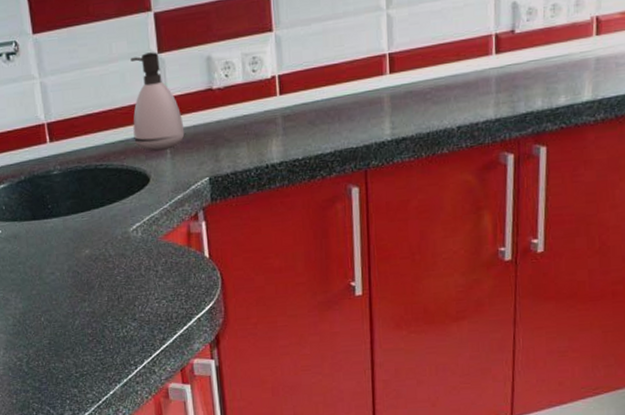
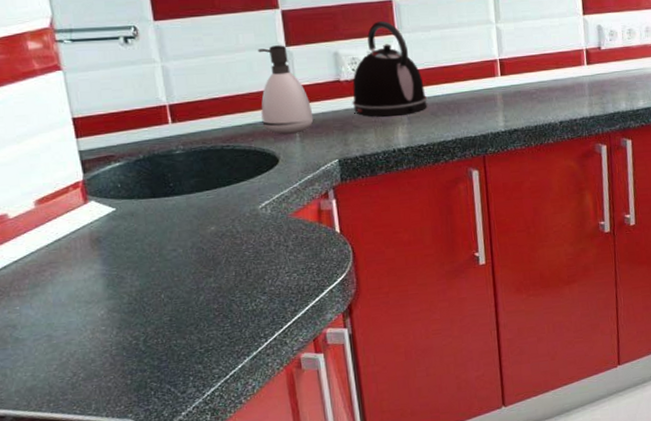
kettle: none [224,16,305,128] -> present [352,21,428,117]

